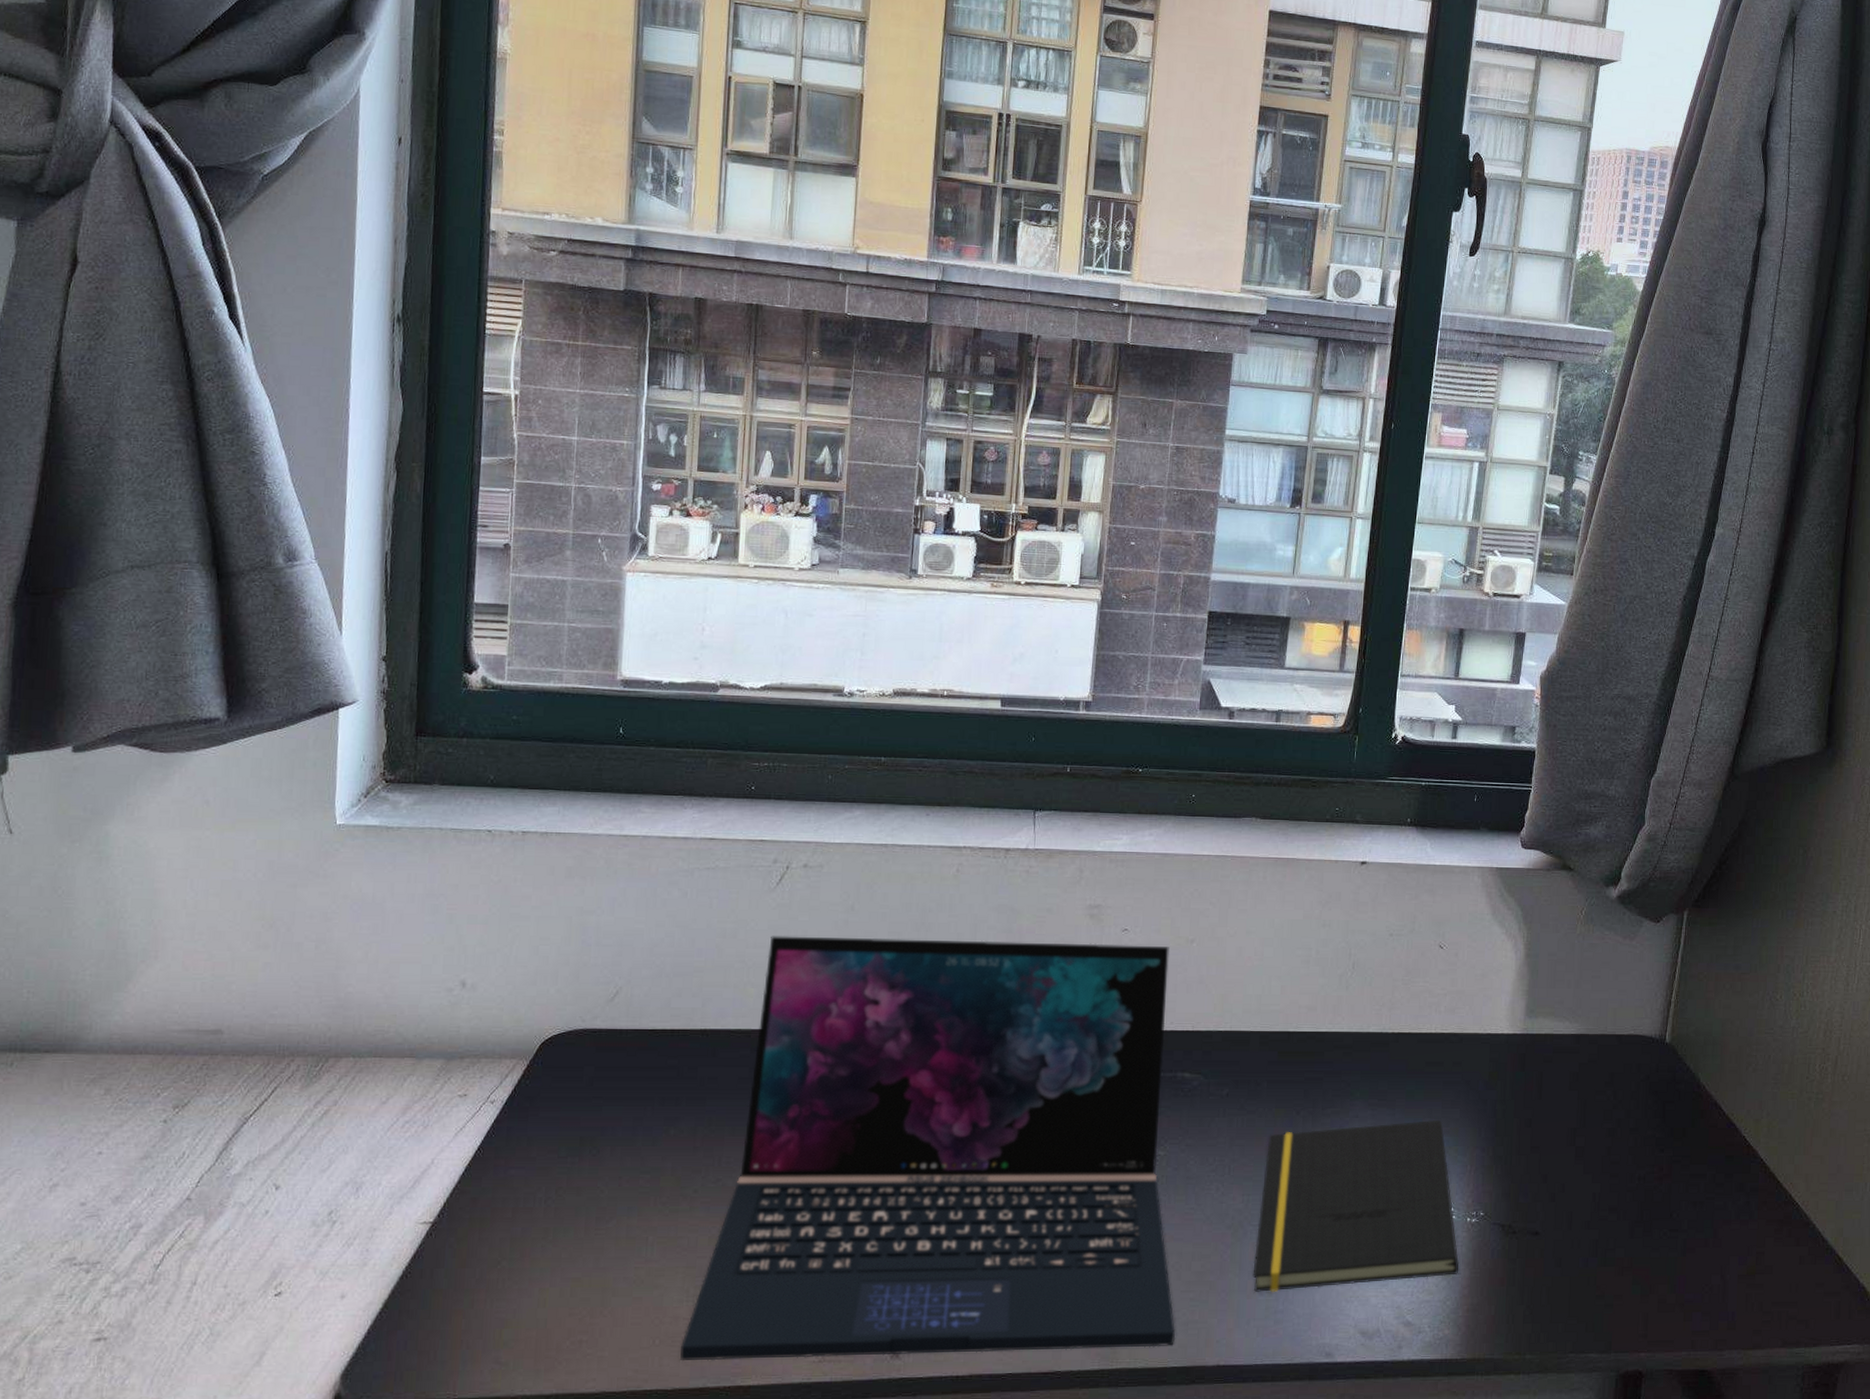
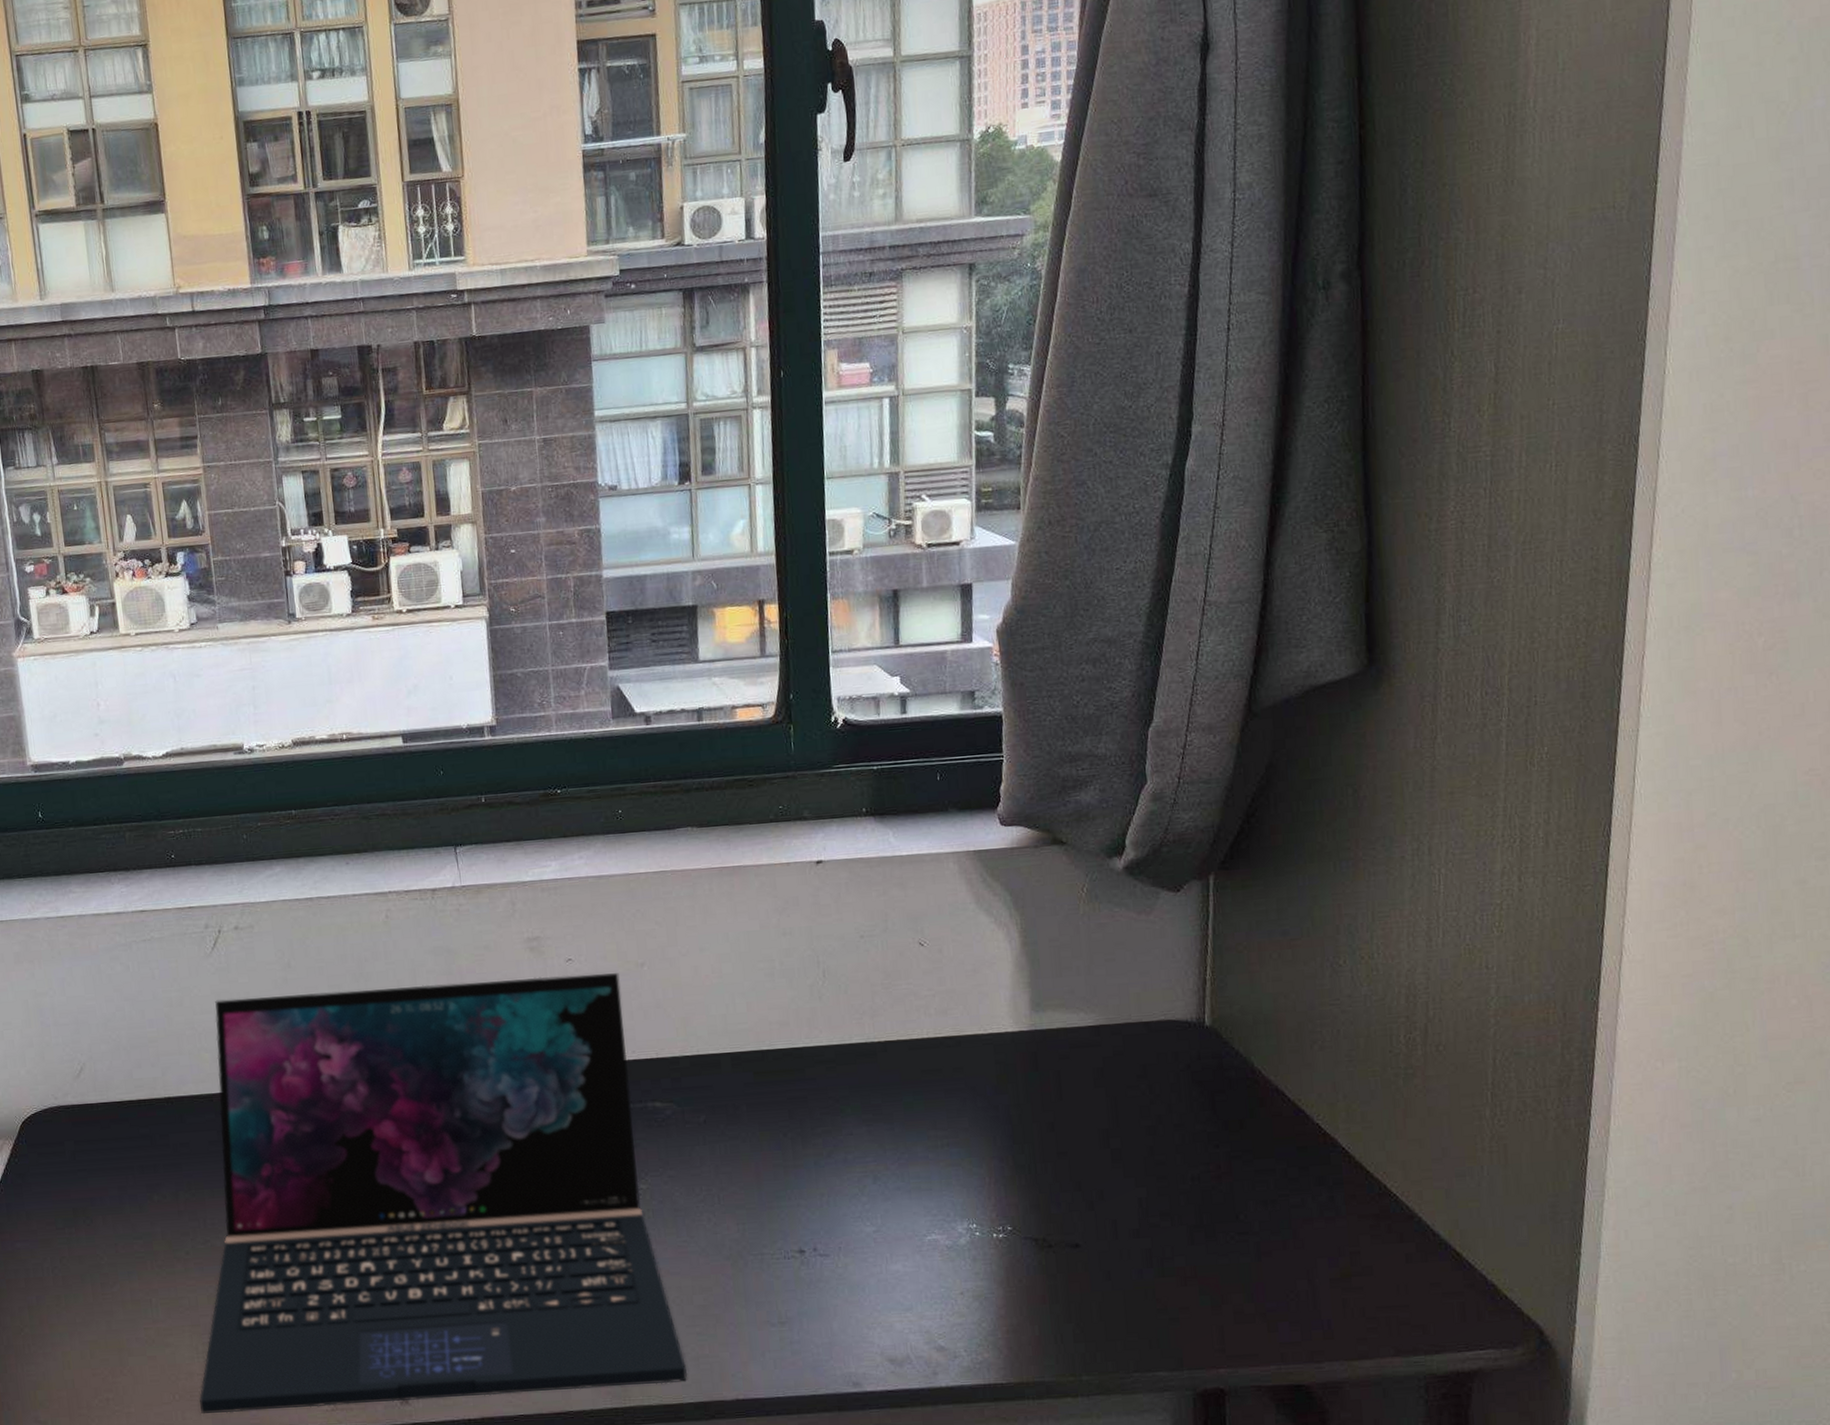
notepad: present [1252,1119,1460,1293] -> none [756,1130,992,1323]

